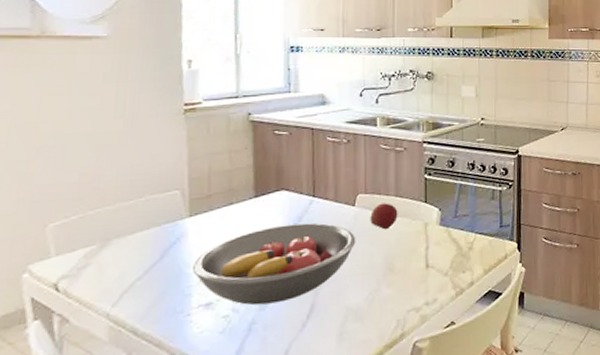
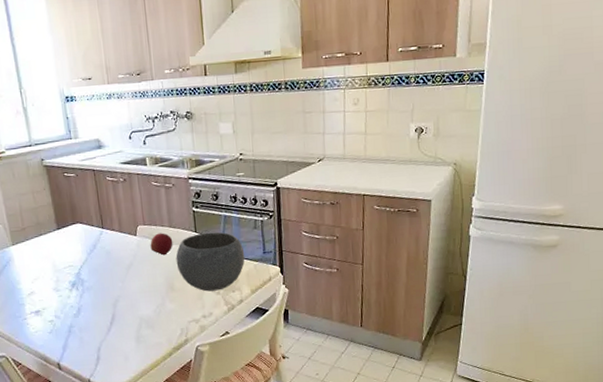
fruit bowl: present [193,223,356,306] -> none [22,250,141,314]
bowl: none [399,202,480,273] -> present [176,232,245,292]

